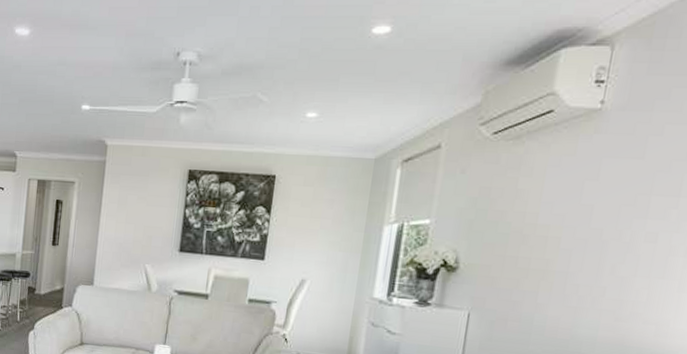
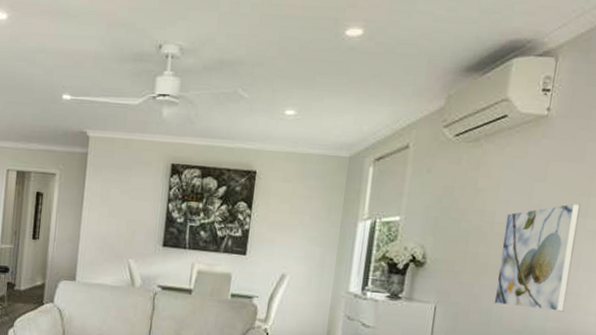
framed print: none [536,202,640,320] -> present [494,202,581,312]

